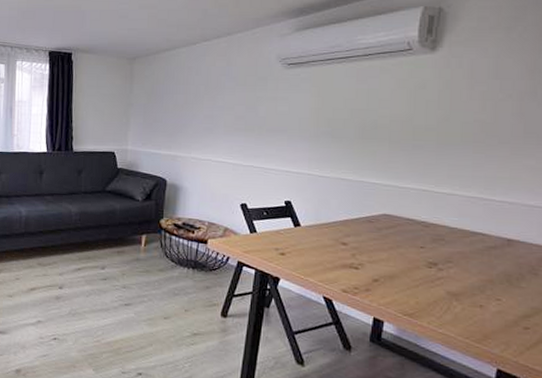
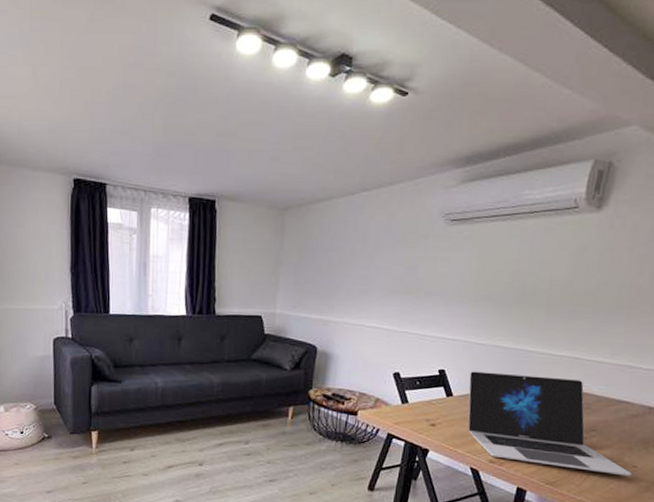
laptop: none [316,202,496,310] -> present [467,371,631,477]

